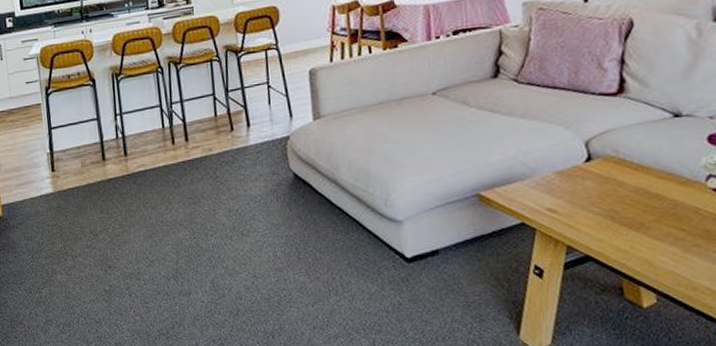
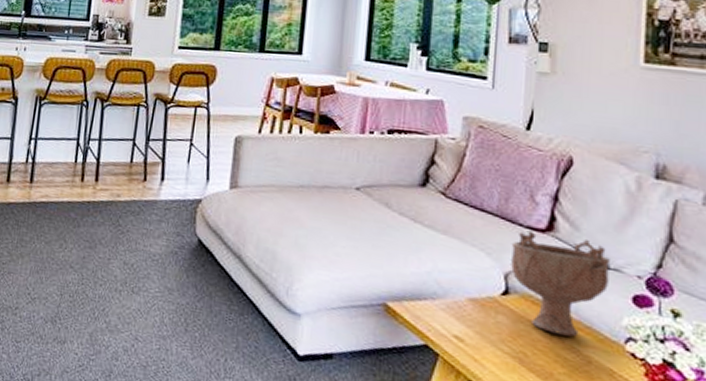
decorative bowl: none [586,92,683,187] -> present [511,231,610,337]

